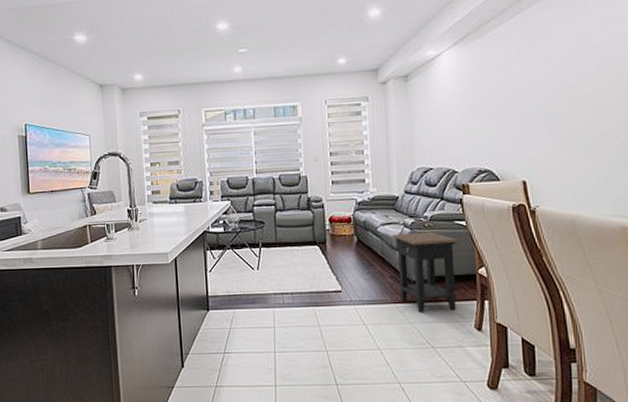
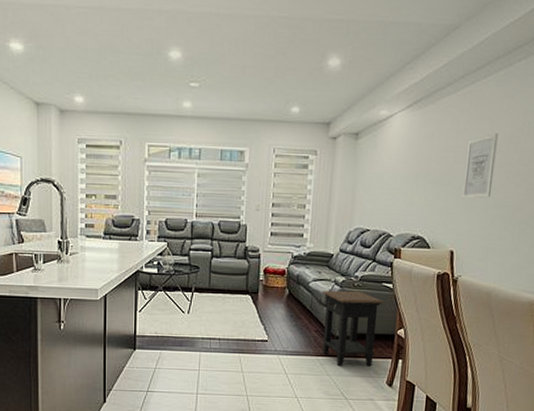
wall art: none [522,58,557,128] -> present [462,133,498,200]

